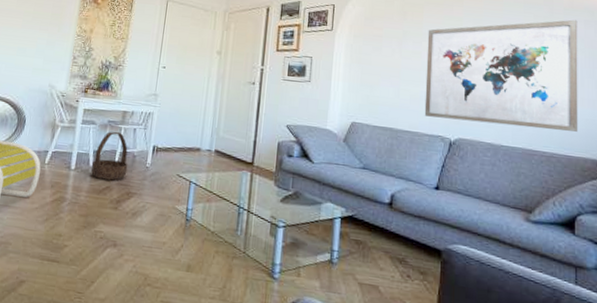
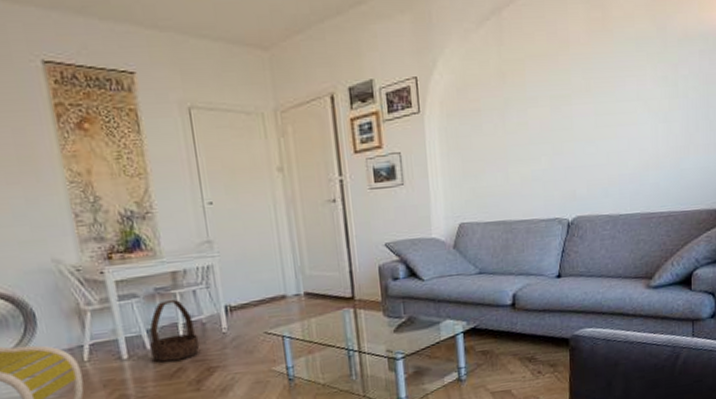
wall art: present [424,19,578,132] -> none [532,51,694,199]

